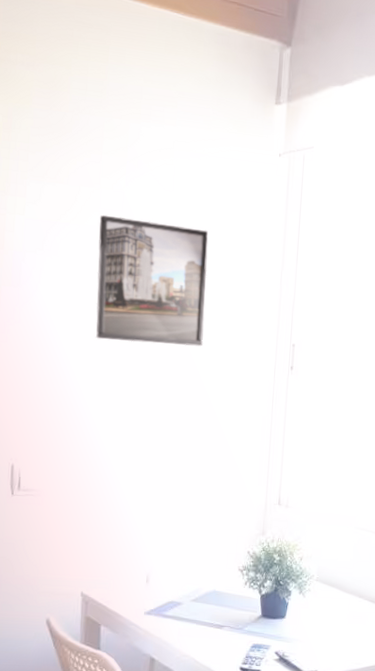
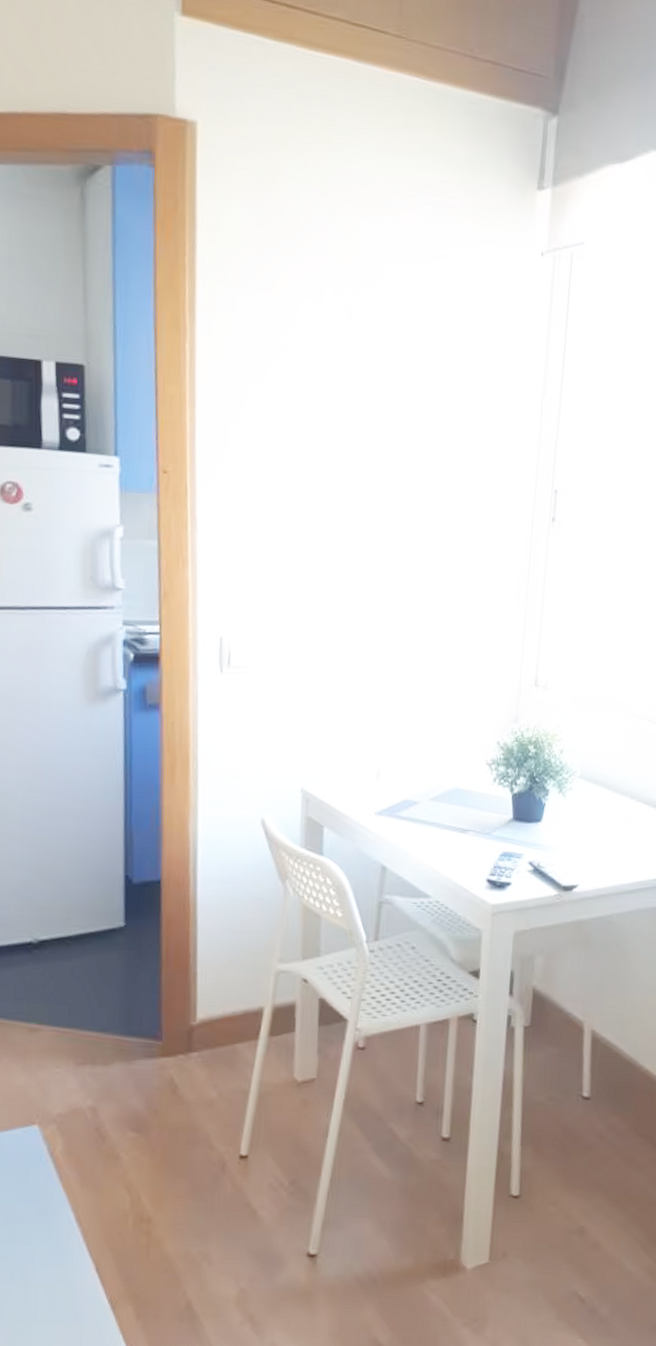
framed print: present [96,214,209,347] -> none [318,333,454,494]

